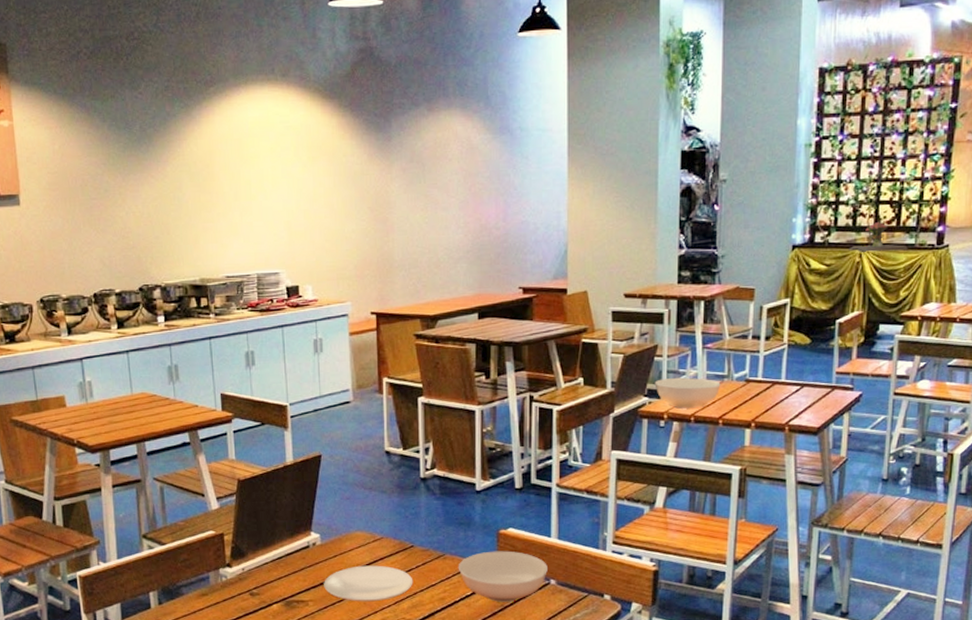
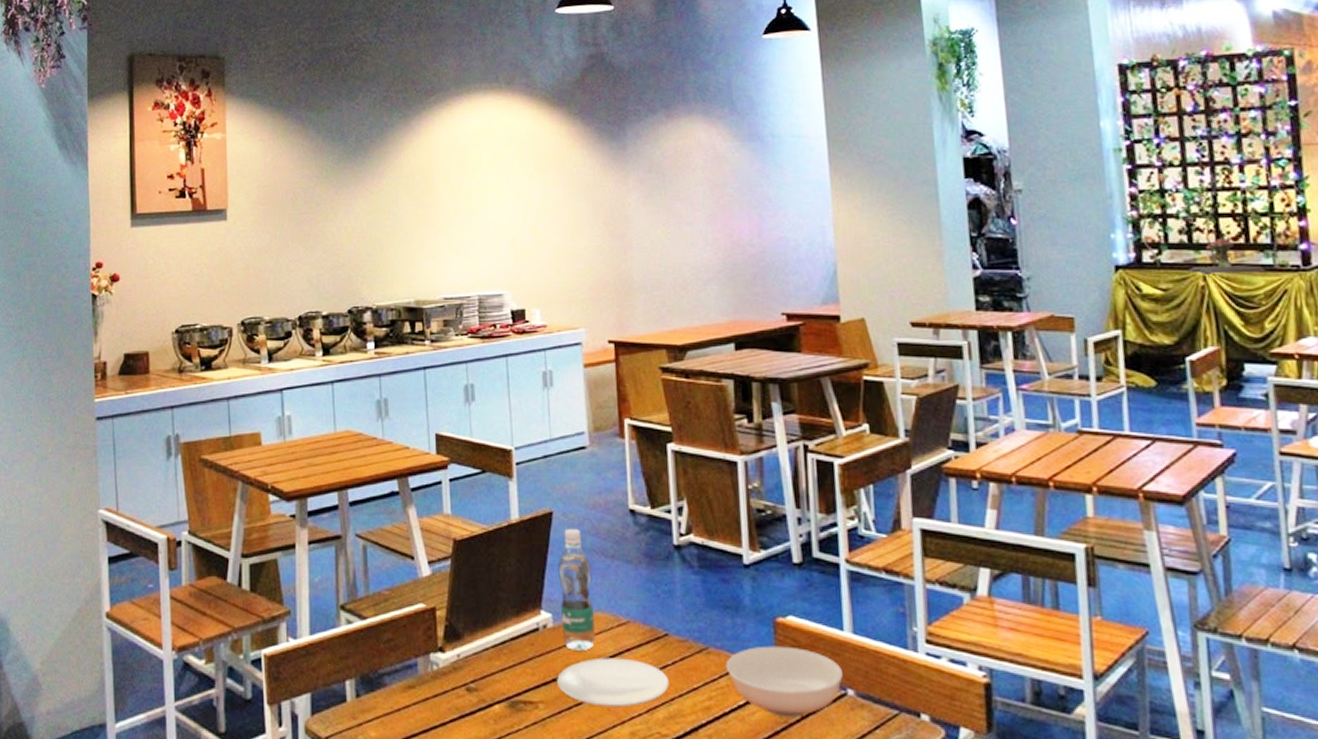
bottle: none [325,467,356,561] -> present [558,528,596,651]
bowl: present [654,377,721,409] -> none [959,426,1046,466]

